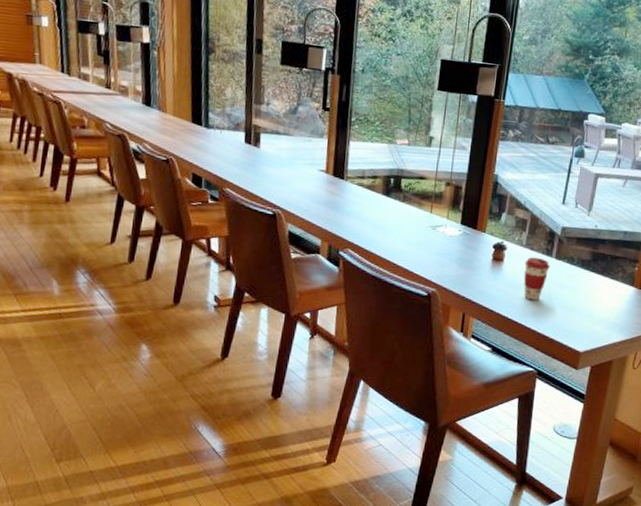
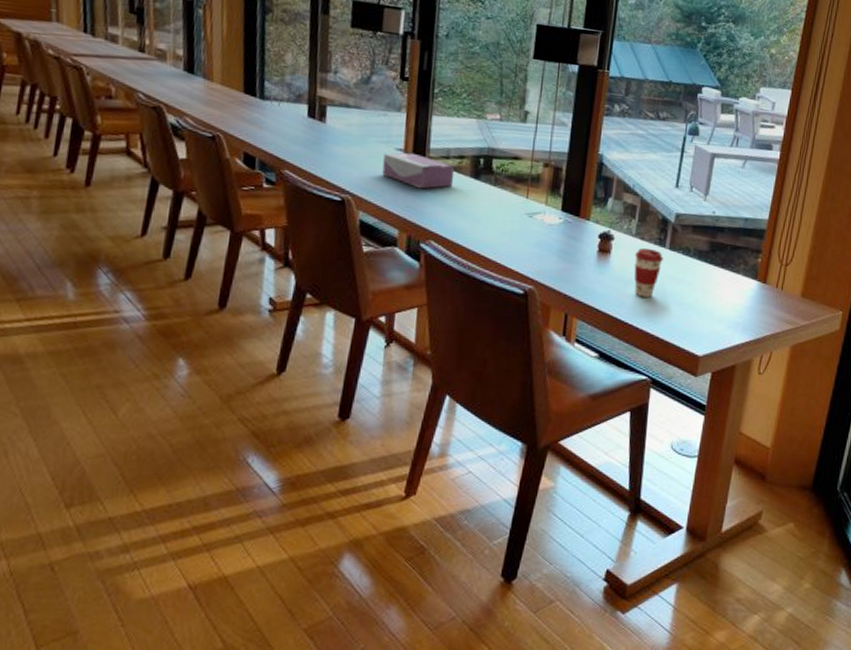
tissue box: none [307,173,369,205] -> present [382,153,455,189]

